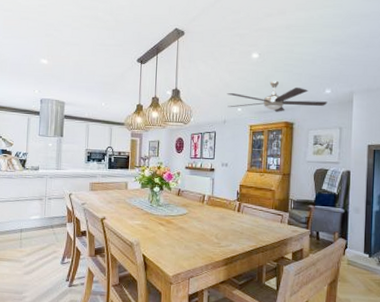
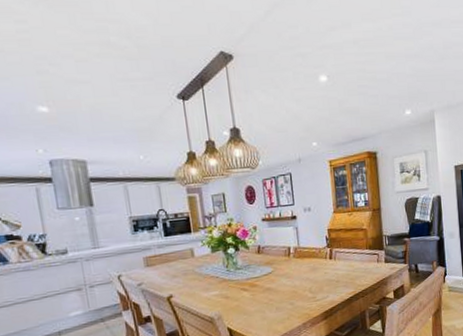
electric fan: present [227,80,328,112] -> none [297,105,409,144]

